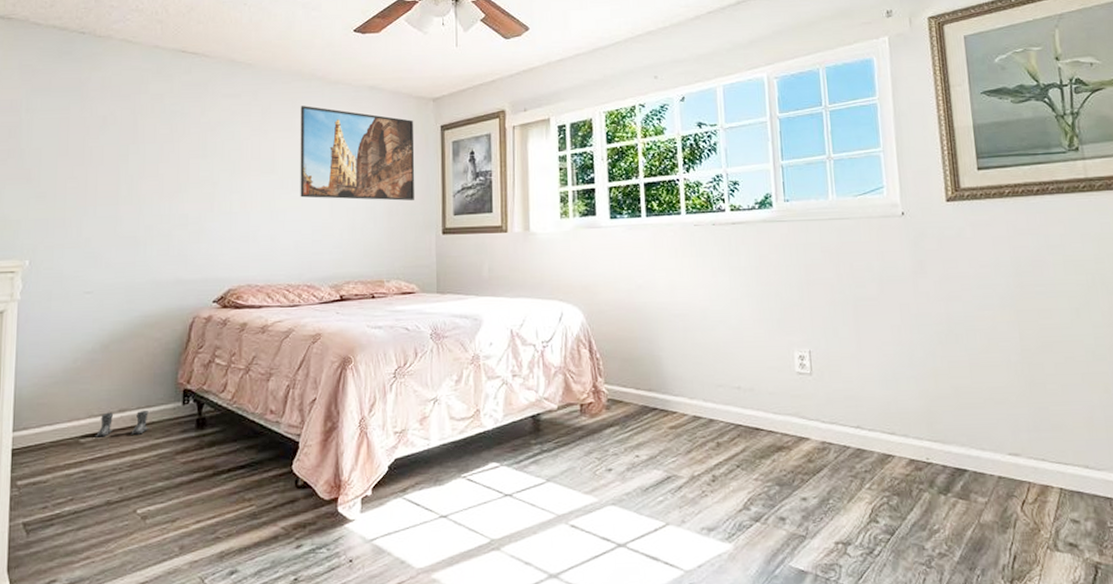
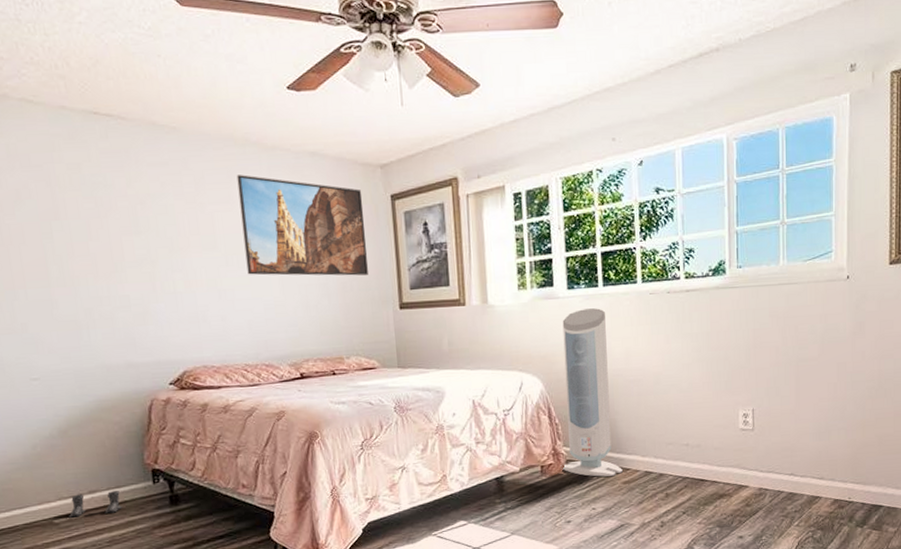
air purifier: none [601,238,669,421] -> present [560,308,623,477]

